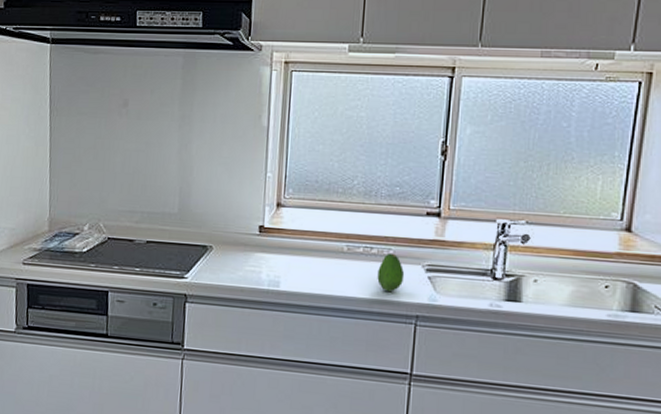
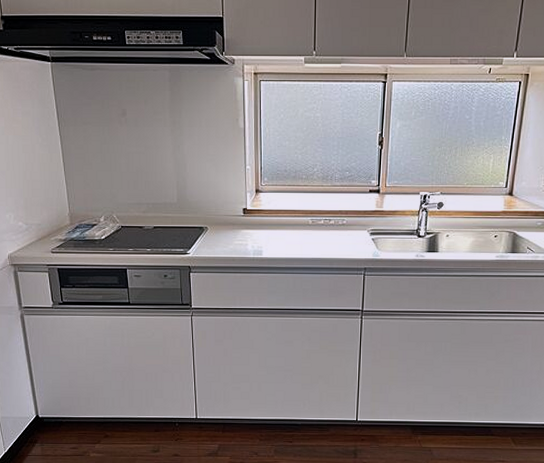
fruit: present [377,253,405,293] -> none [335,222,355,252]

